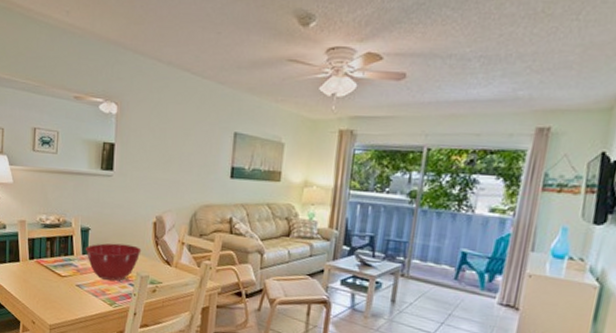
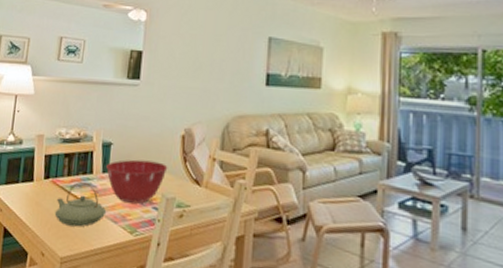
teapot: none [41,262,88,300] -> present [54,181,107,227]

